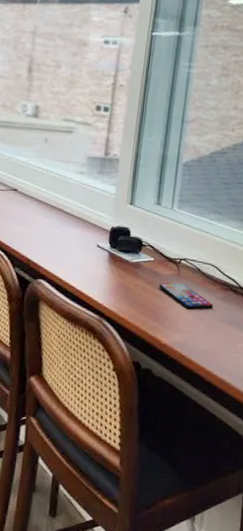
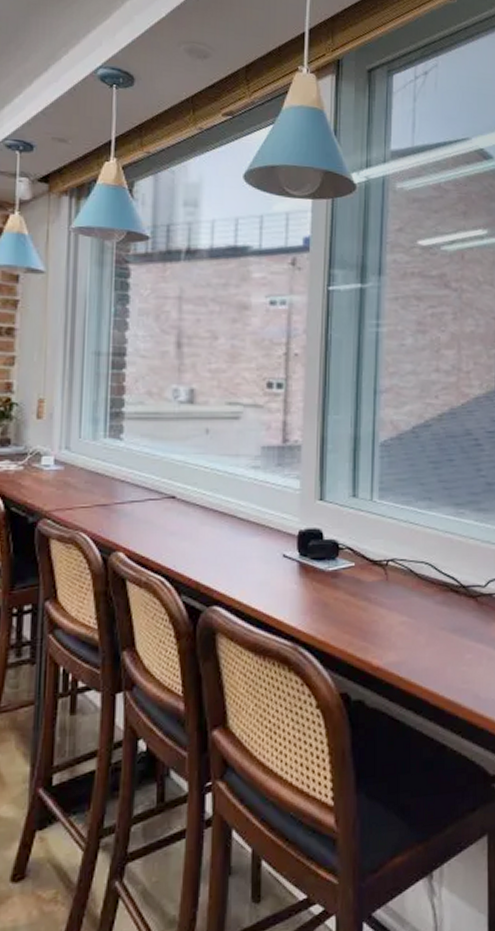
smartphone: present [159,283,213,310] -> none [364,589,431,621]

